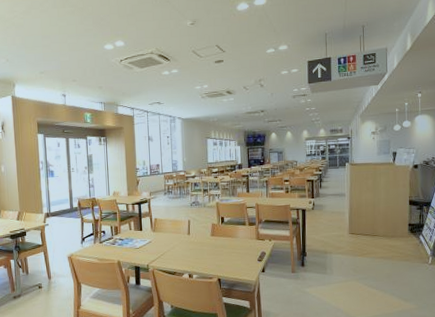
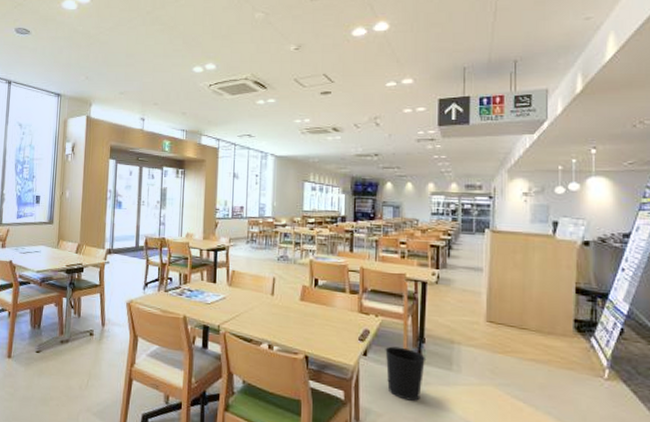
wastebasket: none [278,261,307,301] -> present [385,346,425,401]

